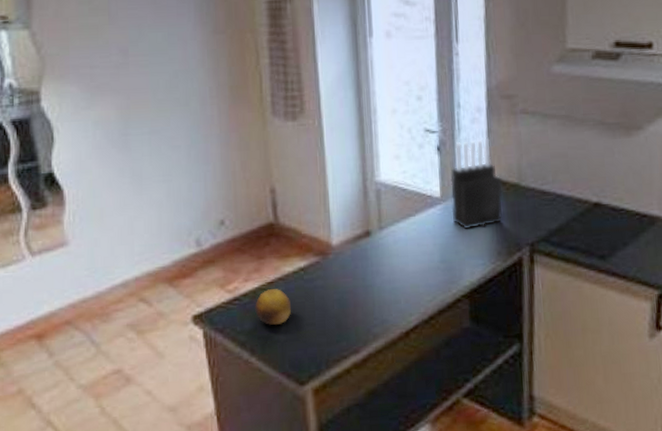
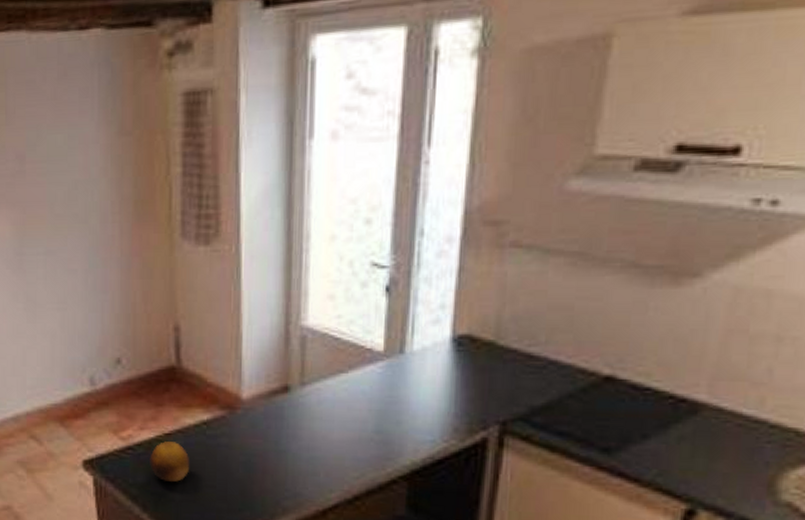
knife block: present [451,138,503,229] -> none [397,279,471,395]

